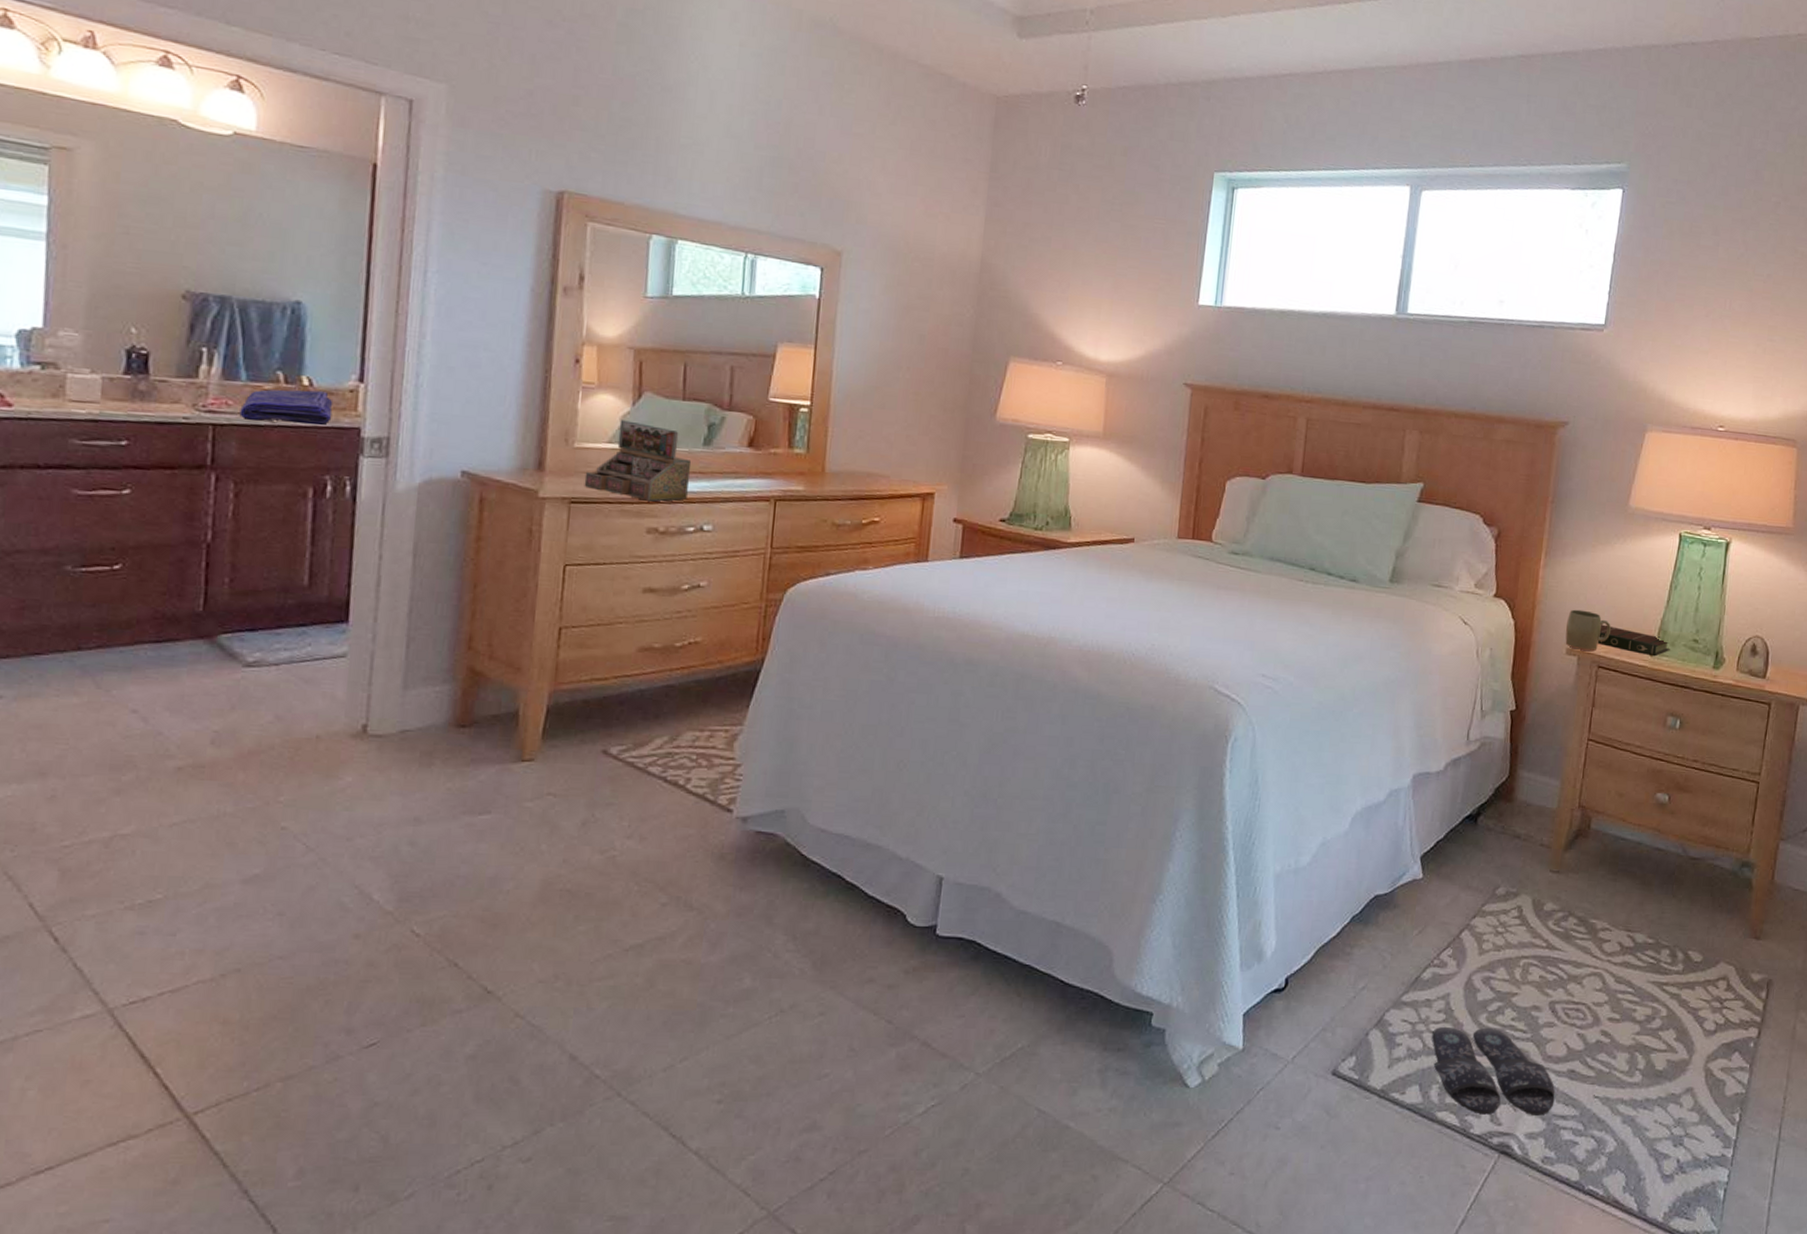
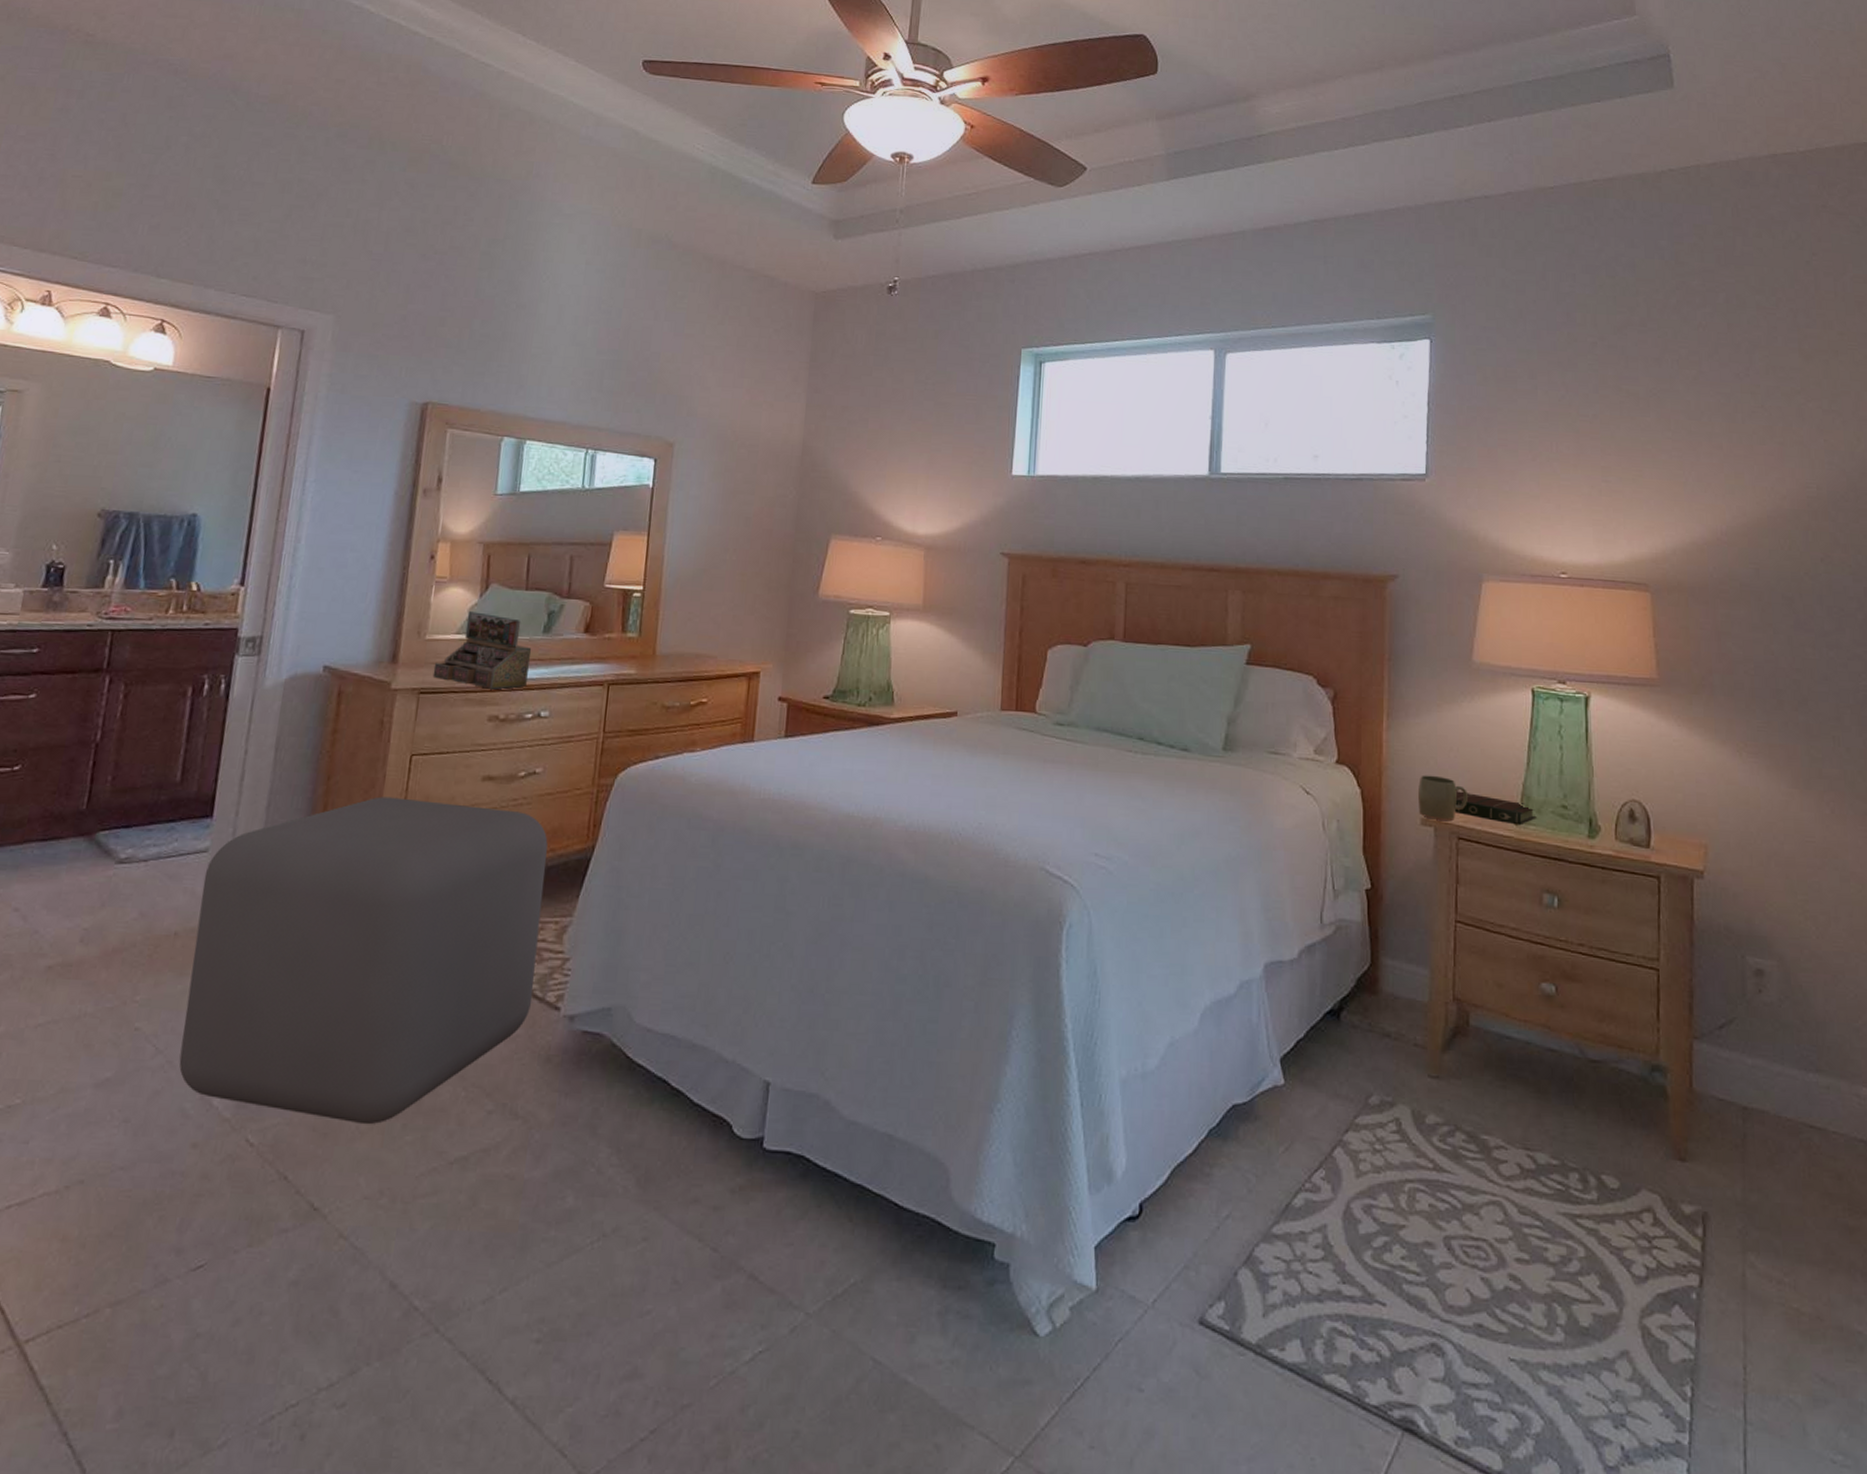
towel: present [239,389,334,425] -> none [135,595,217,627]
cube: none [333,606,715,917] -> present [179,796,548,1125]
slippers: present [1432,1026,1555,1115] -> none [1311,1265,1462,1382]

